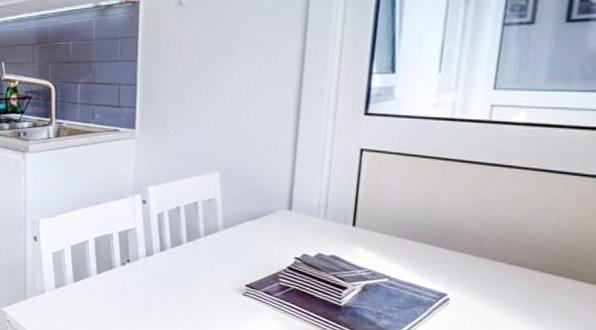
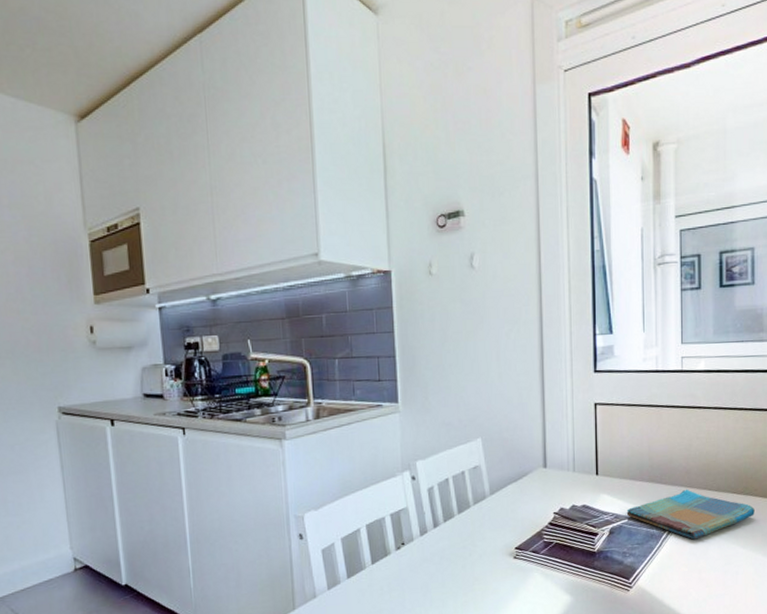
dish towel: none [387,258,579,317] -> present [626,489,755,540]

